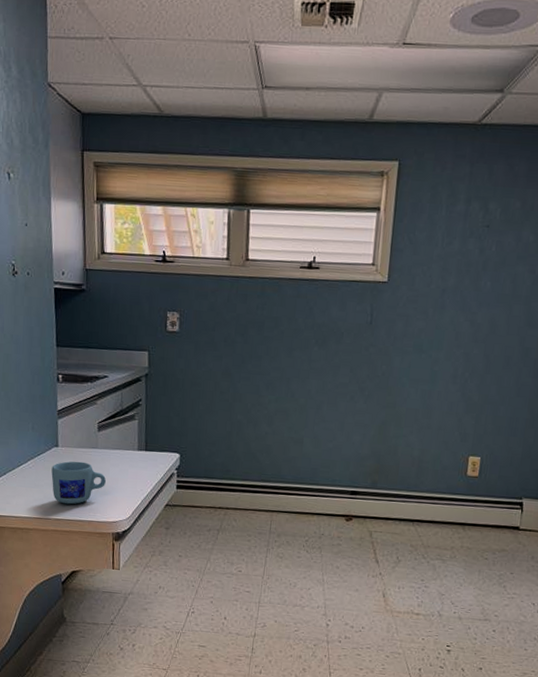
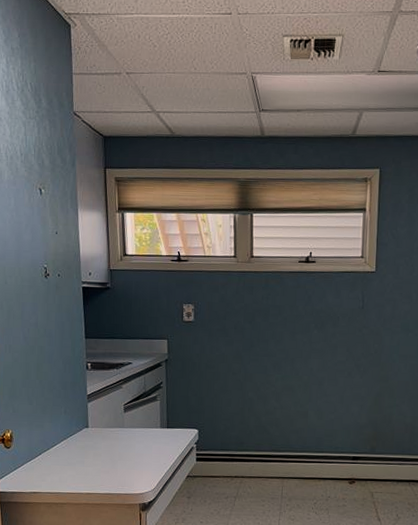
mug: present [51,461,106,505] -> none [83,440,132,480]

